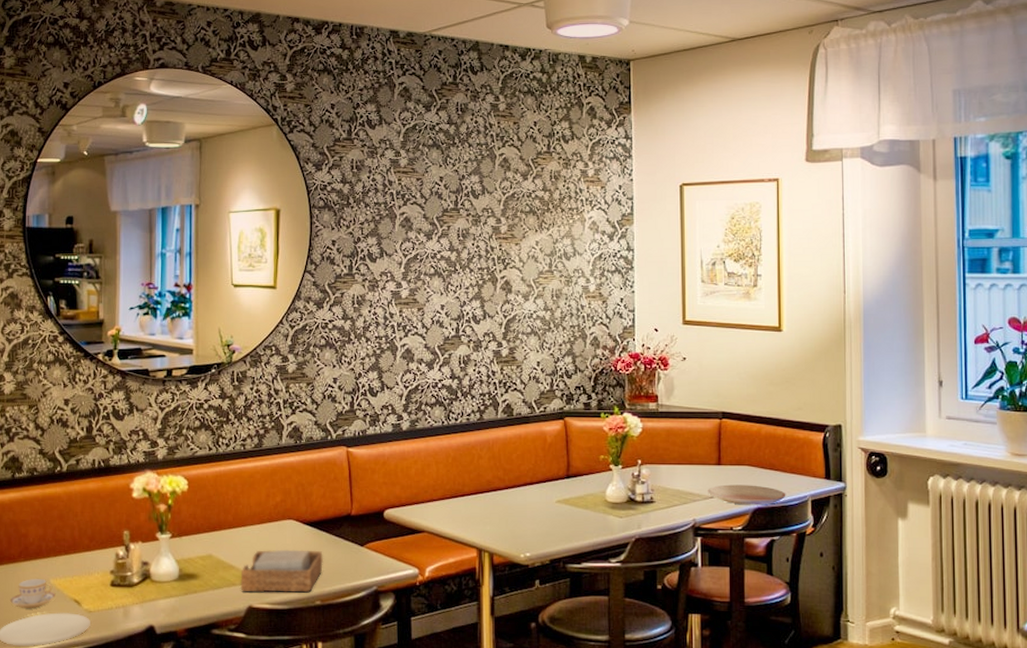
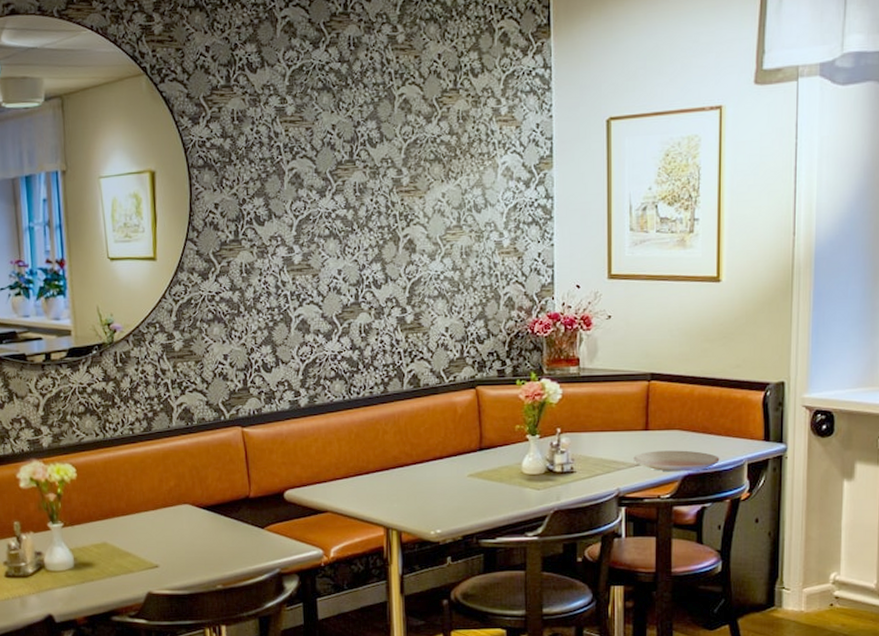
napkin holder: present [240,549,324,593] -> none [138,534,224,579]

